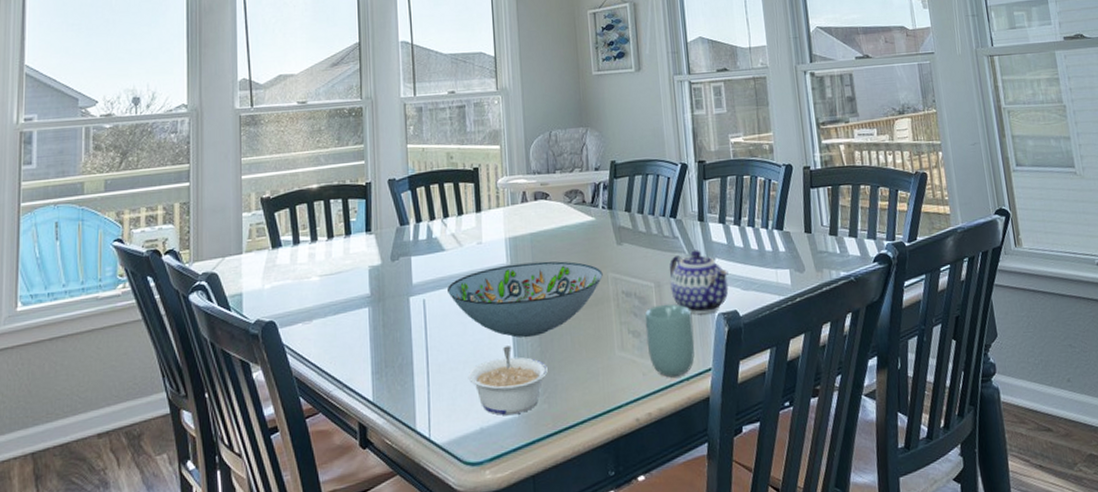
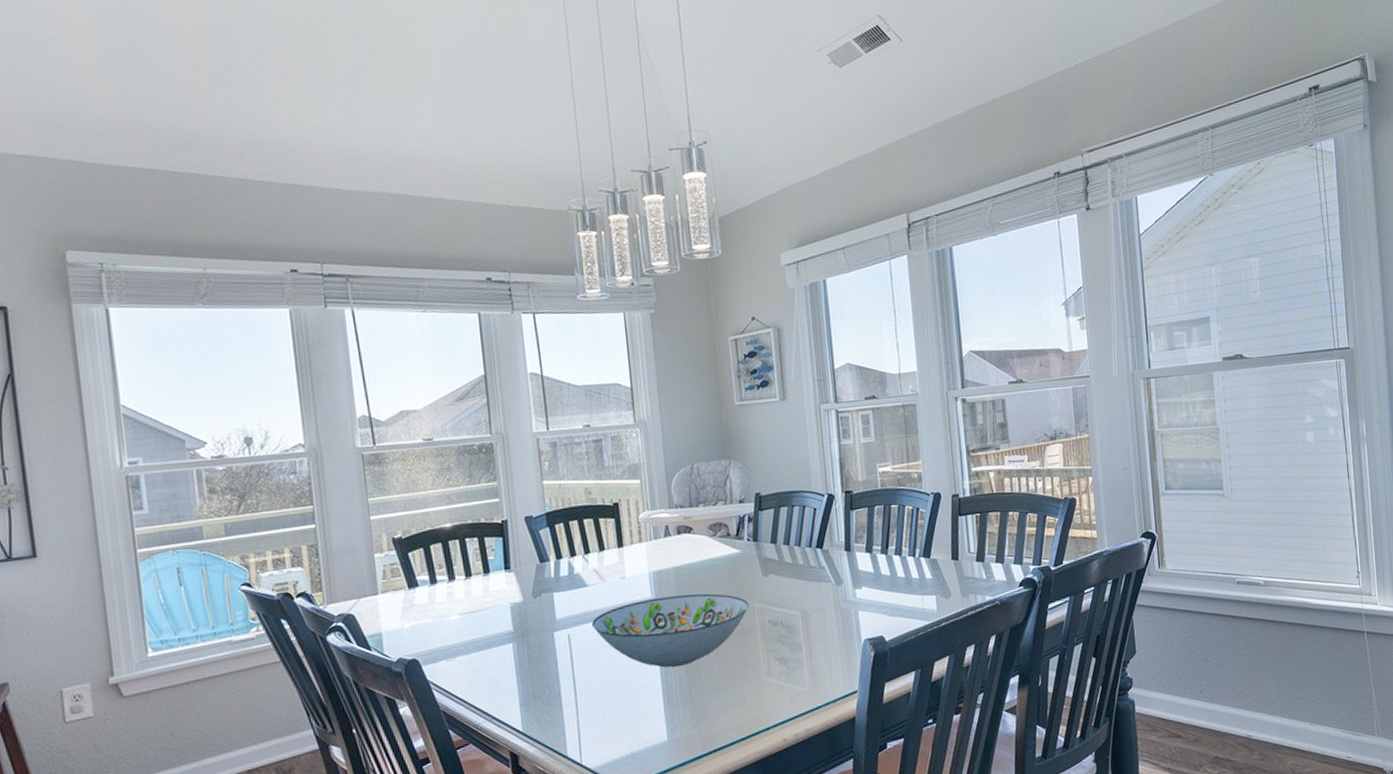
legume: present [468,345,548,415] -> none [616,675,696,740]
cup: present [644,304,695,377] -> none [791,631,841,700]
teapot: present [669,250,729,314] -> none [815,579,875,641]

